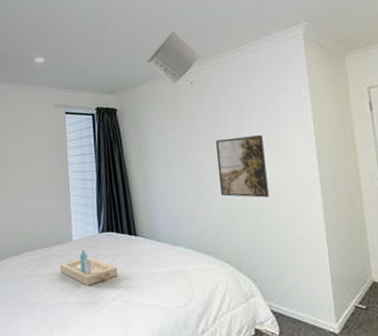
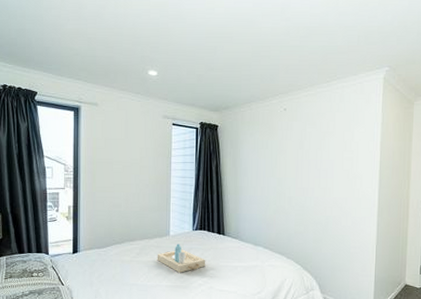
toilet paper roll: present [146,31,201,85] -> none [248,61,296,110]
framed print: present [215,135,269,198] -> none [297,161,338,212]

